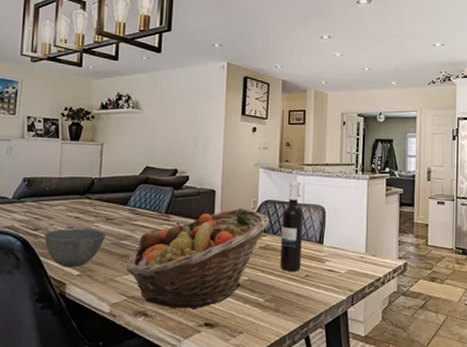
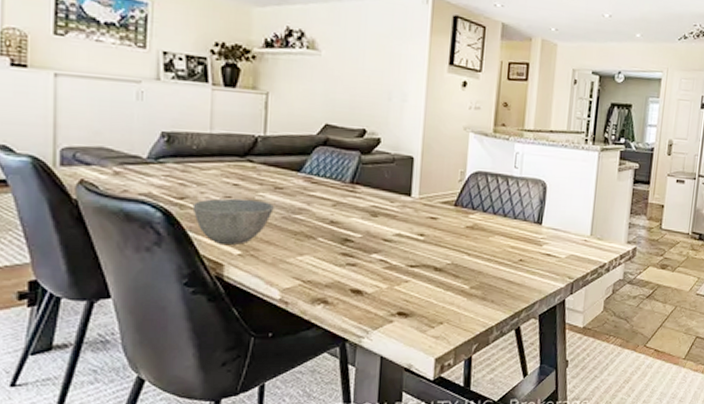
fruit basket: present [126,207,270,310] -> none [300,179,480,297]
wine bottle: present [280,181,303,271] -> none [490,149,520,255]

